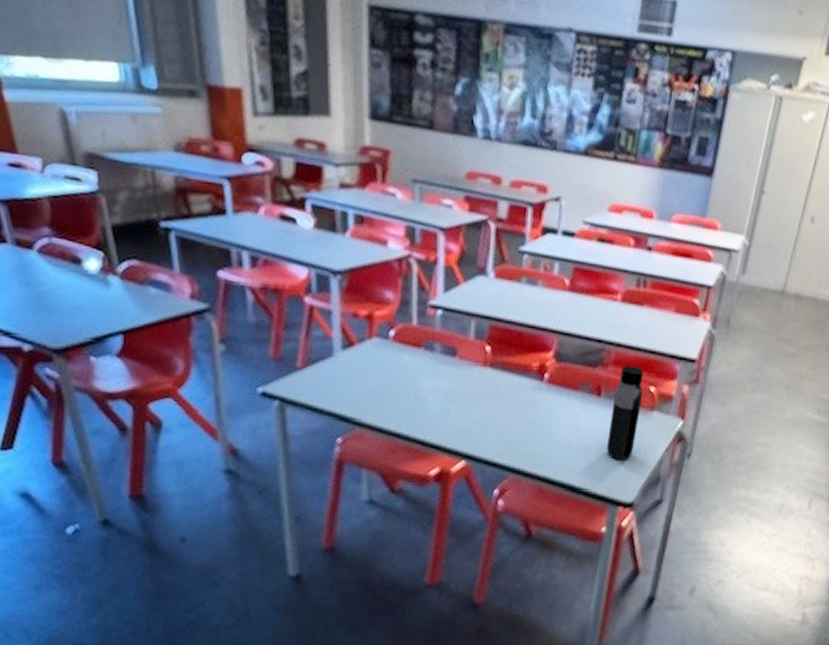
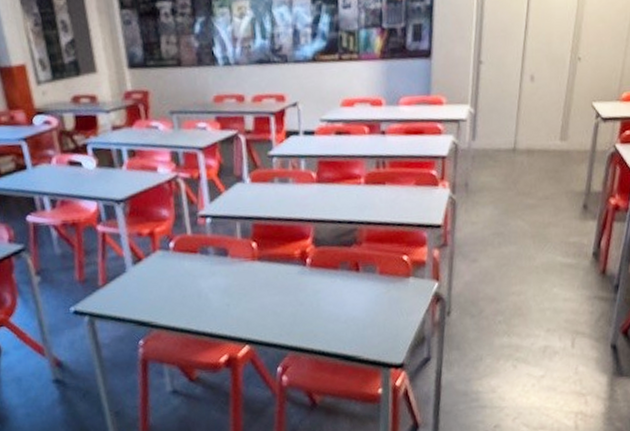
water bottle: present [607,365,644,460] -> none [371,239,398,327]

